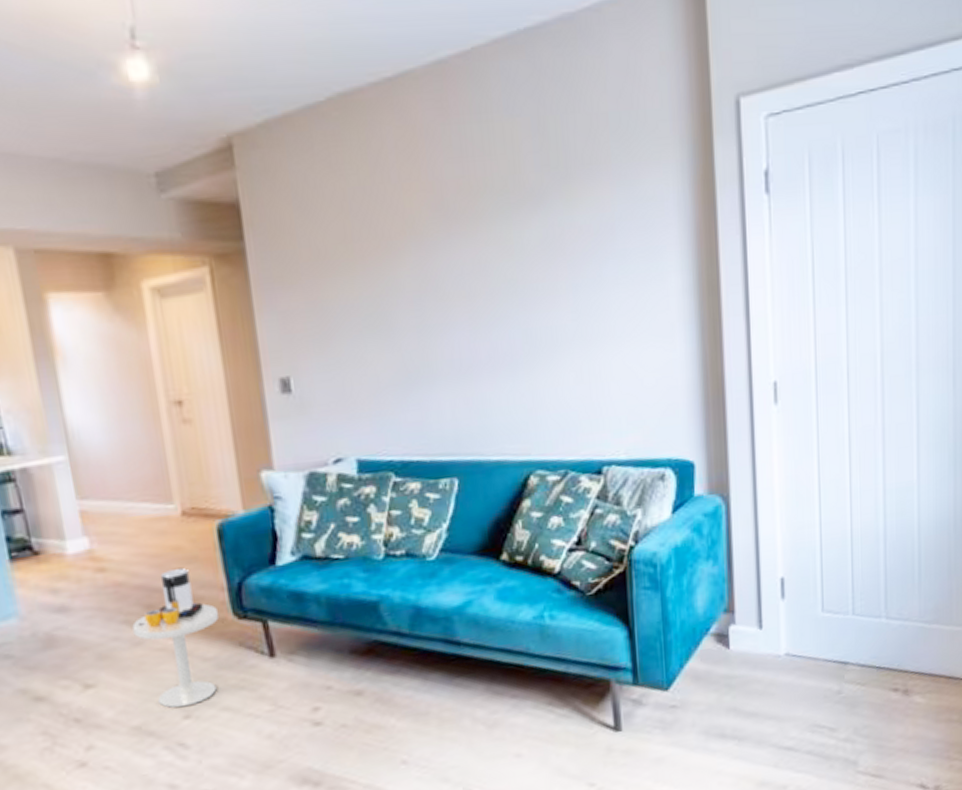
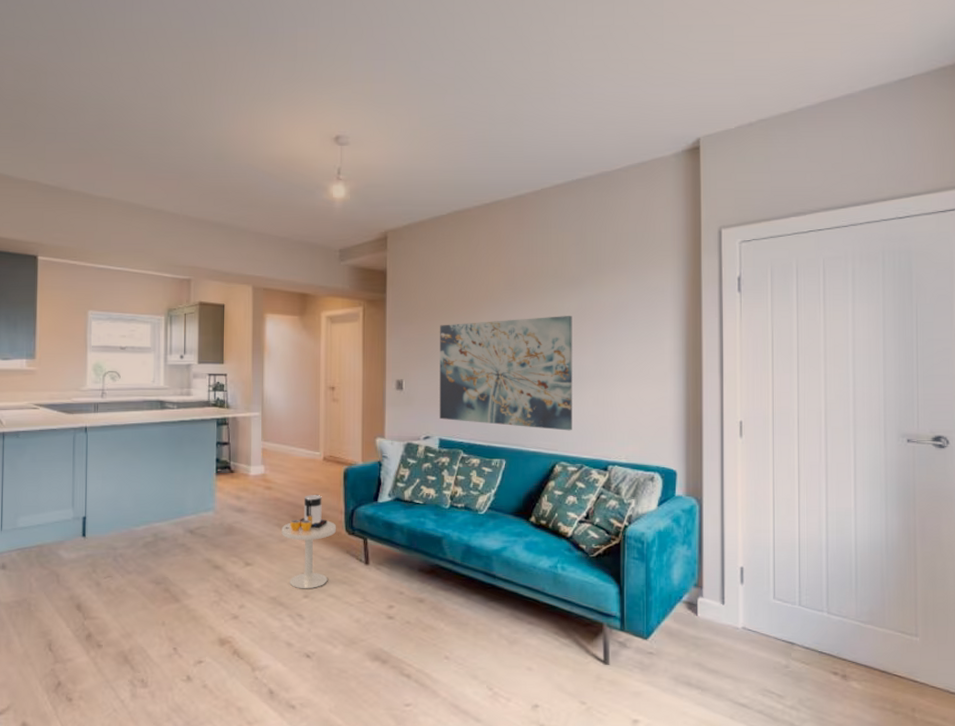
wall art: none [337,251,549,431] -> present [439,316,572,431]

